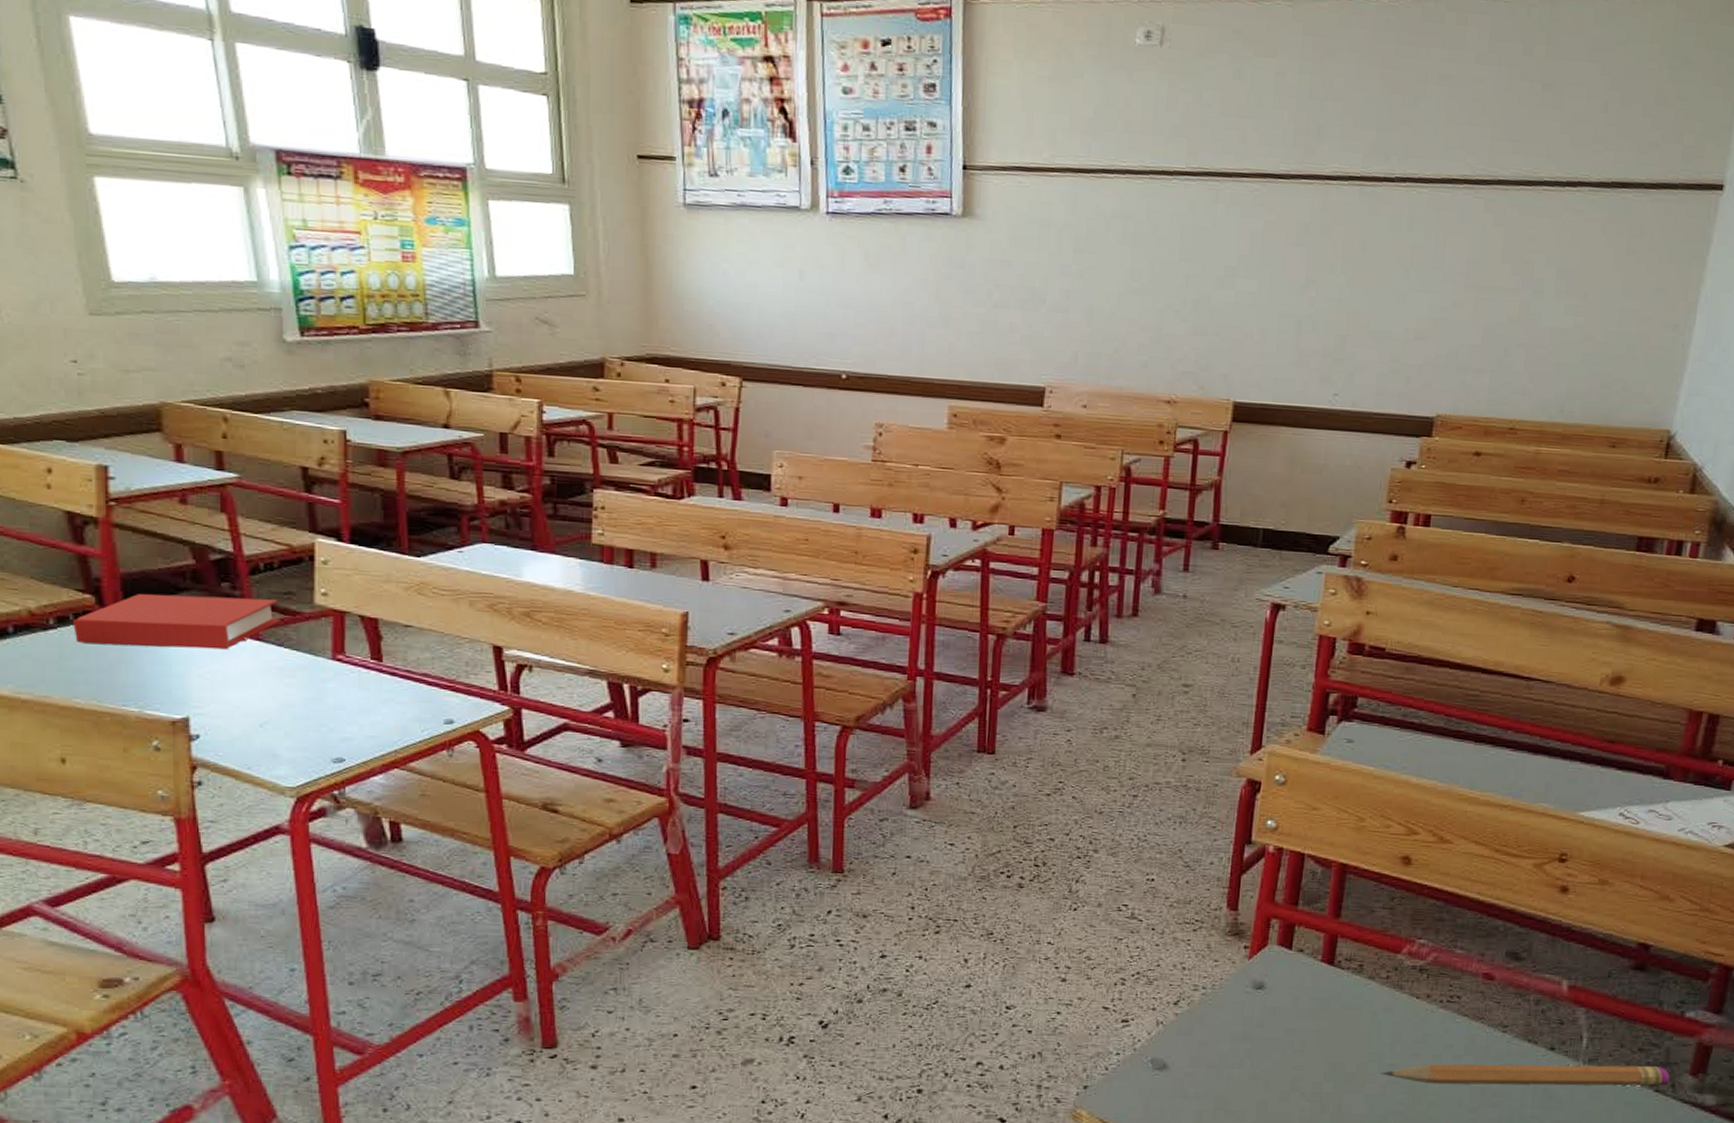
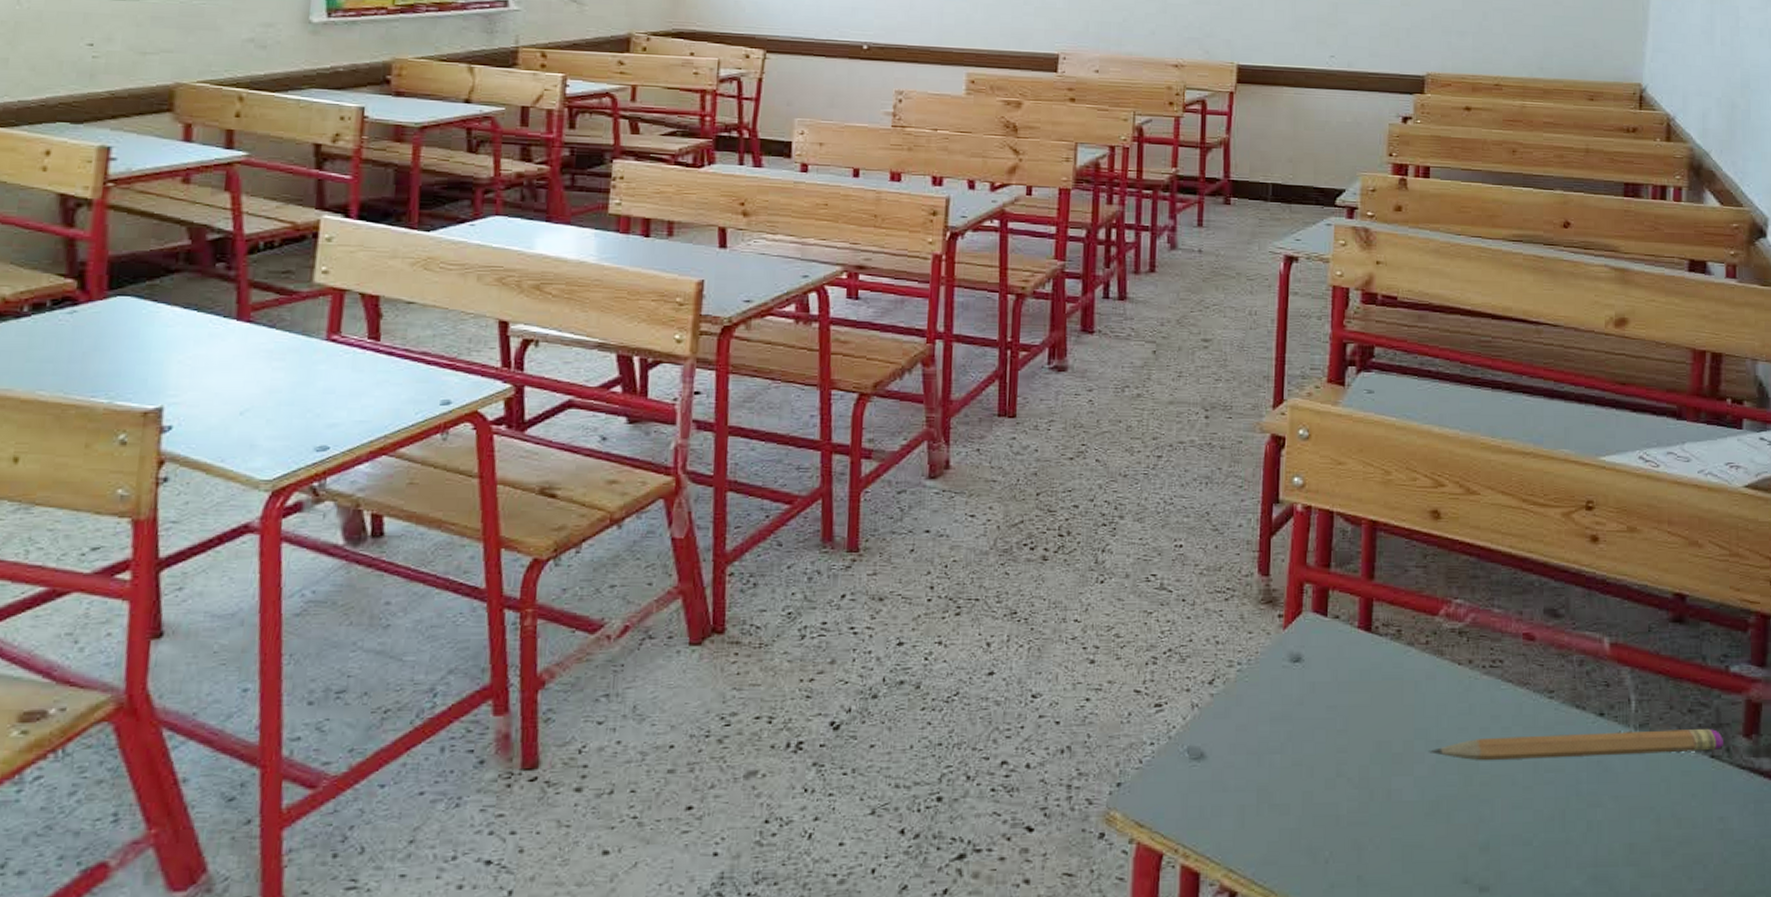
book: present [73,594,281,650] -> none [49,276,276,333]

